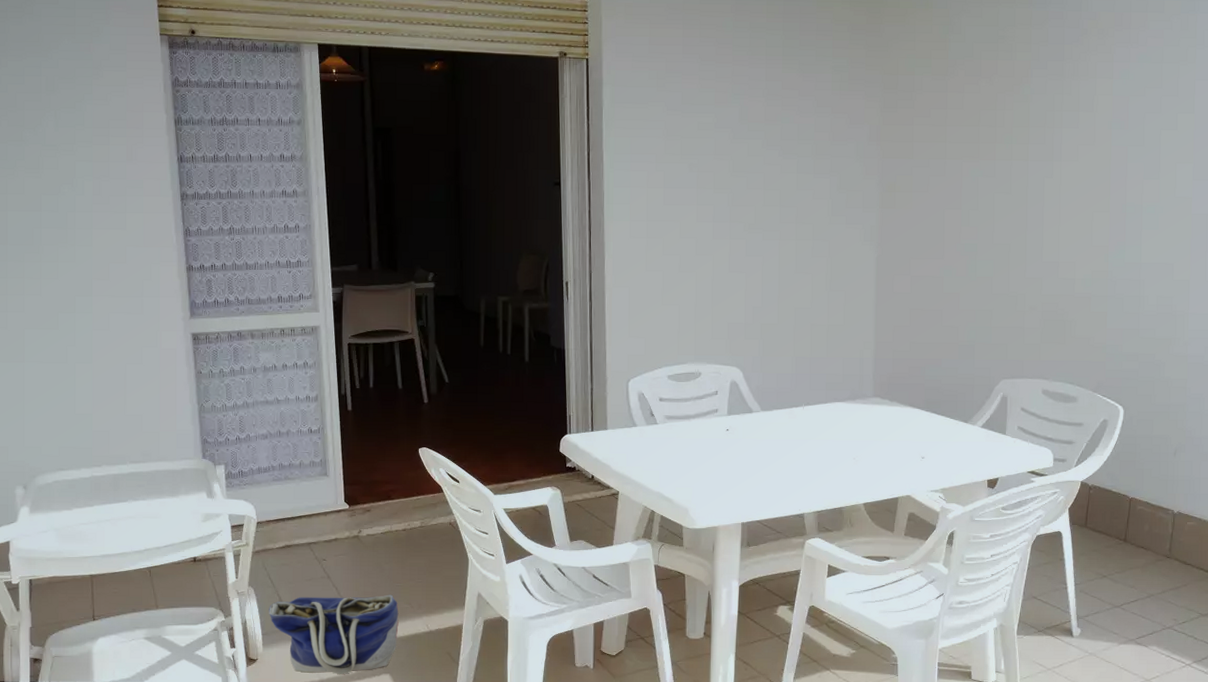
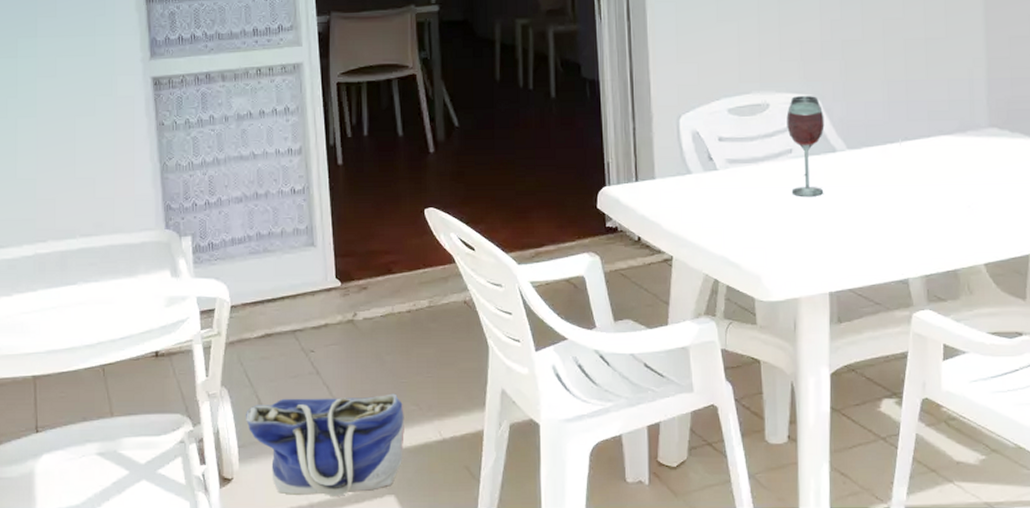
wineglass: none [714,367,744,447] -> present [786,96,825,196]

